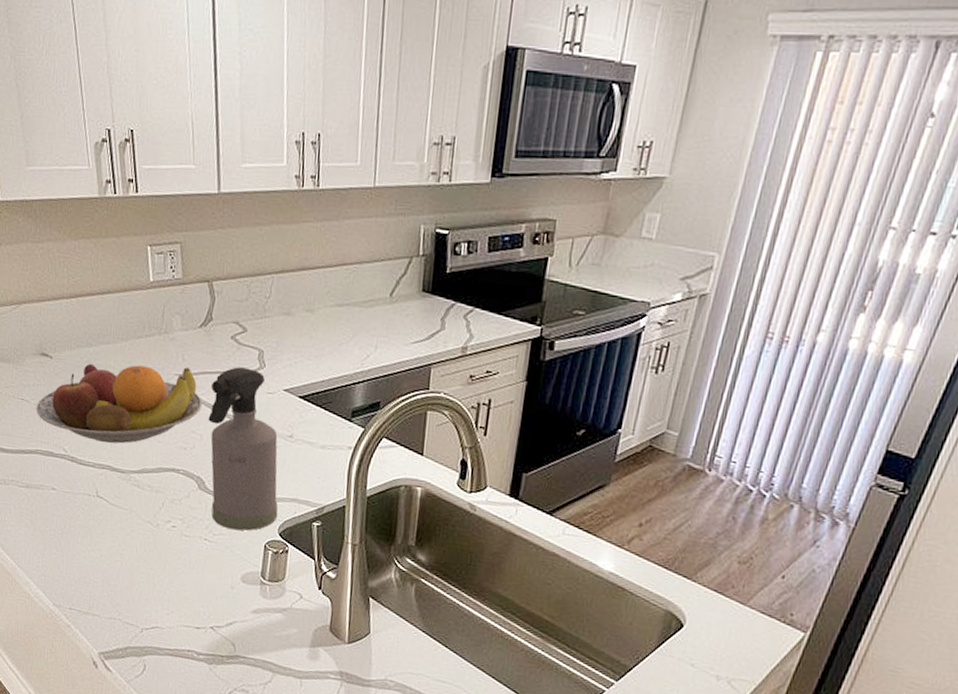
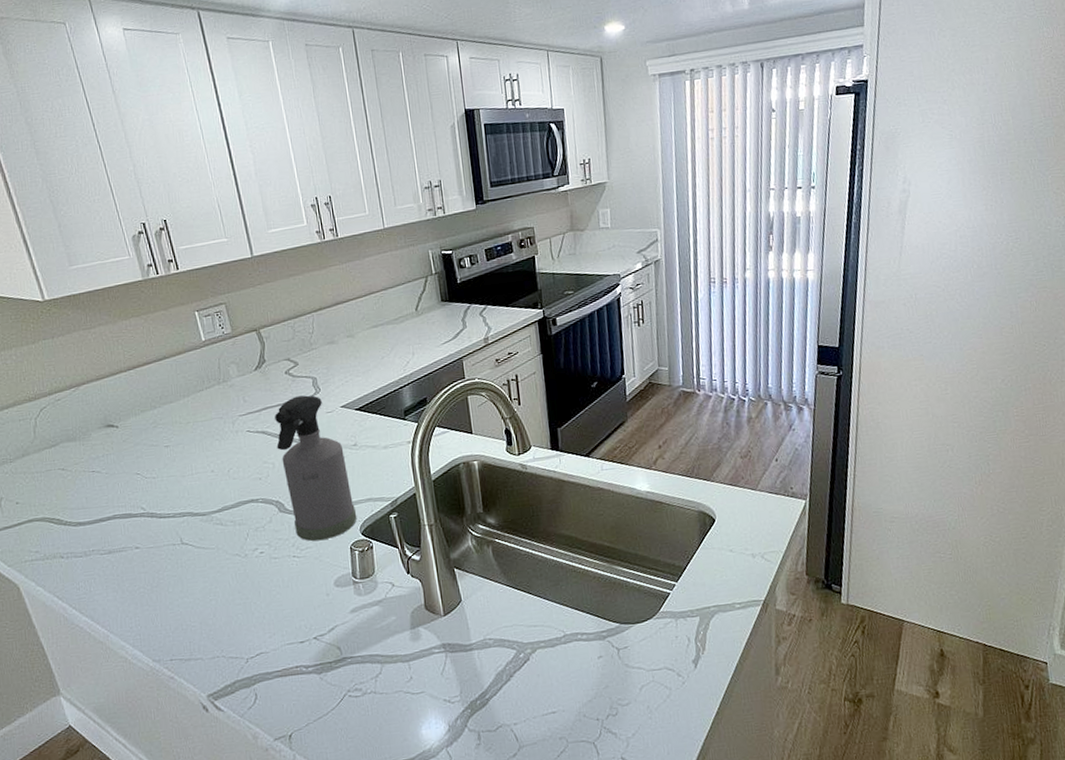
fruit bowl: present [36,363,202,444] -> none [108,407,270,493]

